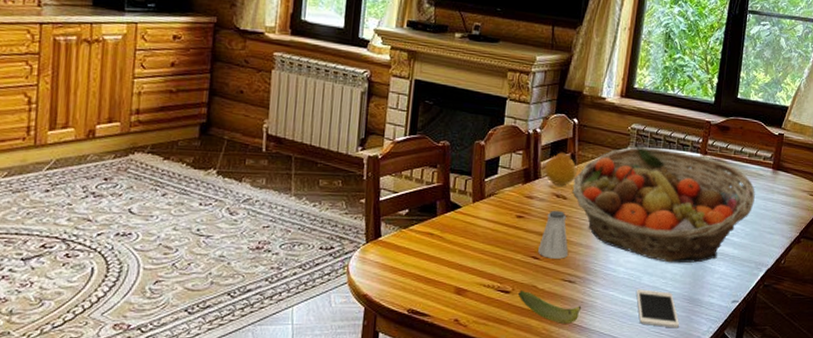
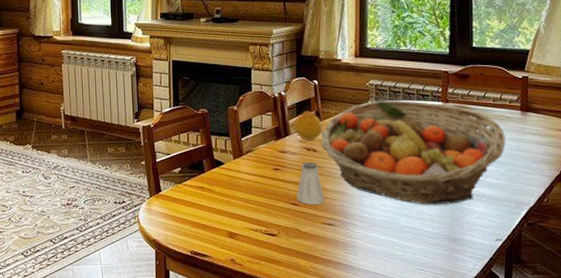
banana: present [517,291,582,324] -> none [283,234,344,262]
cell phone: present [636,289,679,329] -> none [394,230,443,266]

